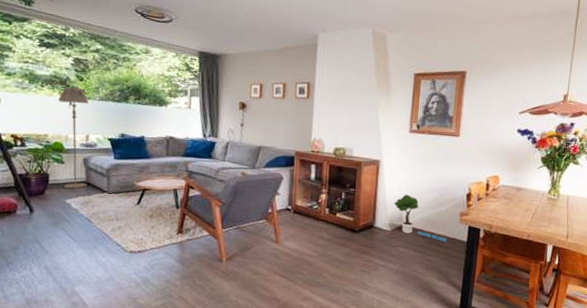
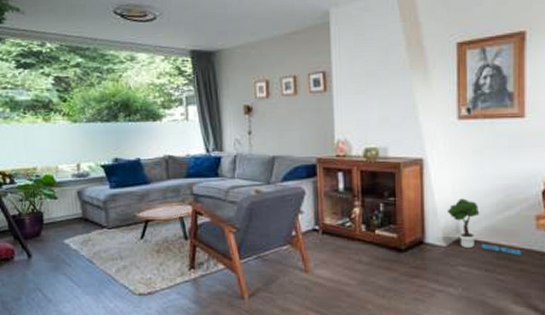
floor lamp: present [58,87,88,189] -> none [43,111,85,227]

